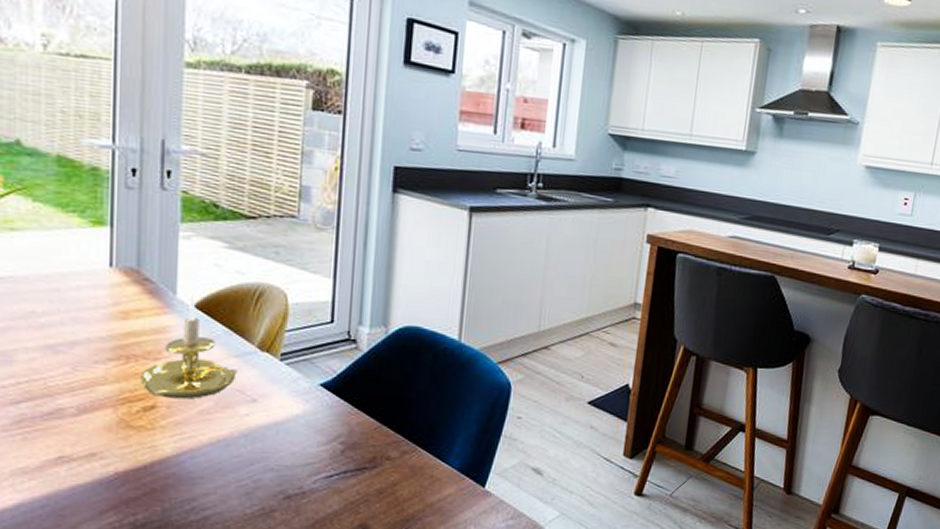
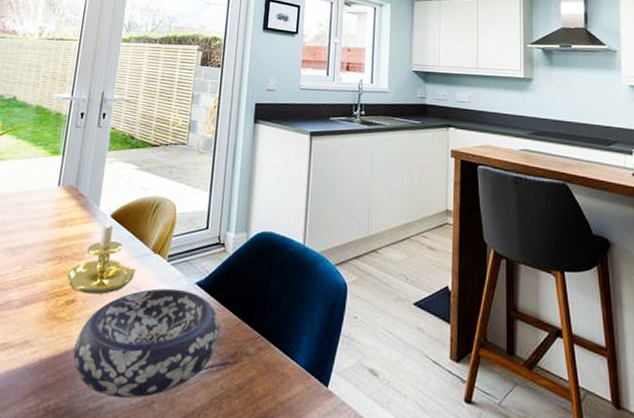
decorative bowl: none [161,390,354,509] -> present [73,288,220,399]

